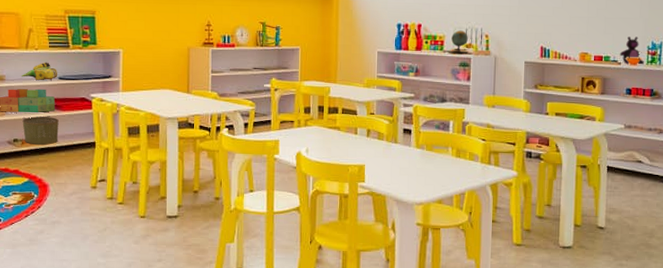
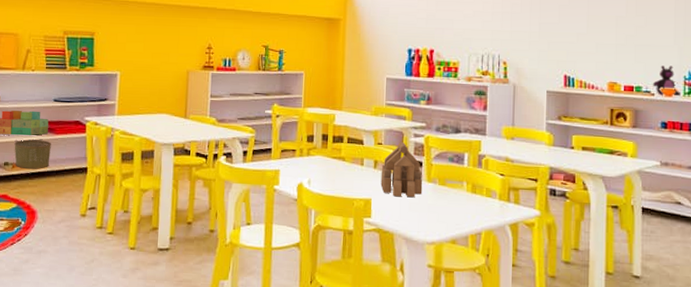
toy dinosaur: present [21,62,57,81] -> none [16,83,53,103]
building blocks: none [373,111,412,163] -> present [380,141,423,198]
globe: present [441,30,474,55] -> none [455,56,491,83]

